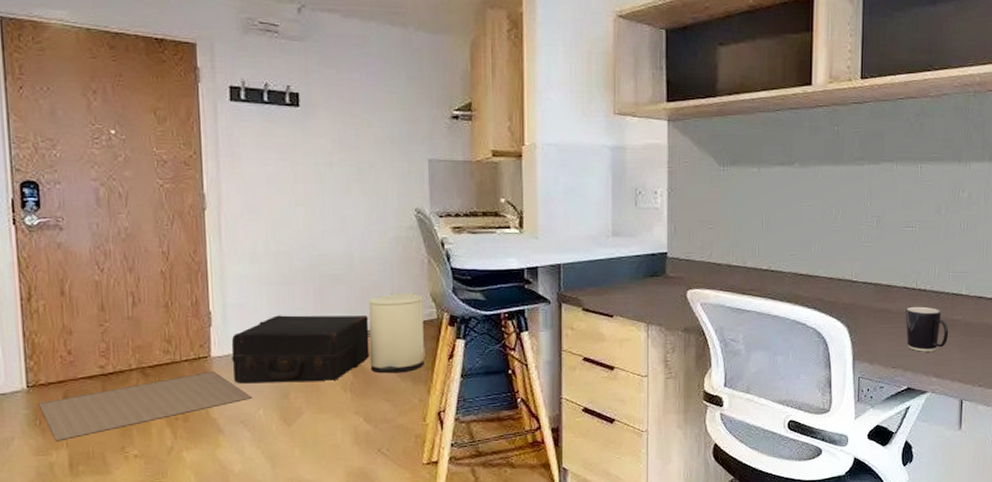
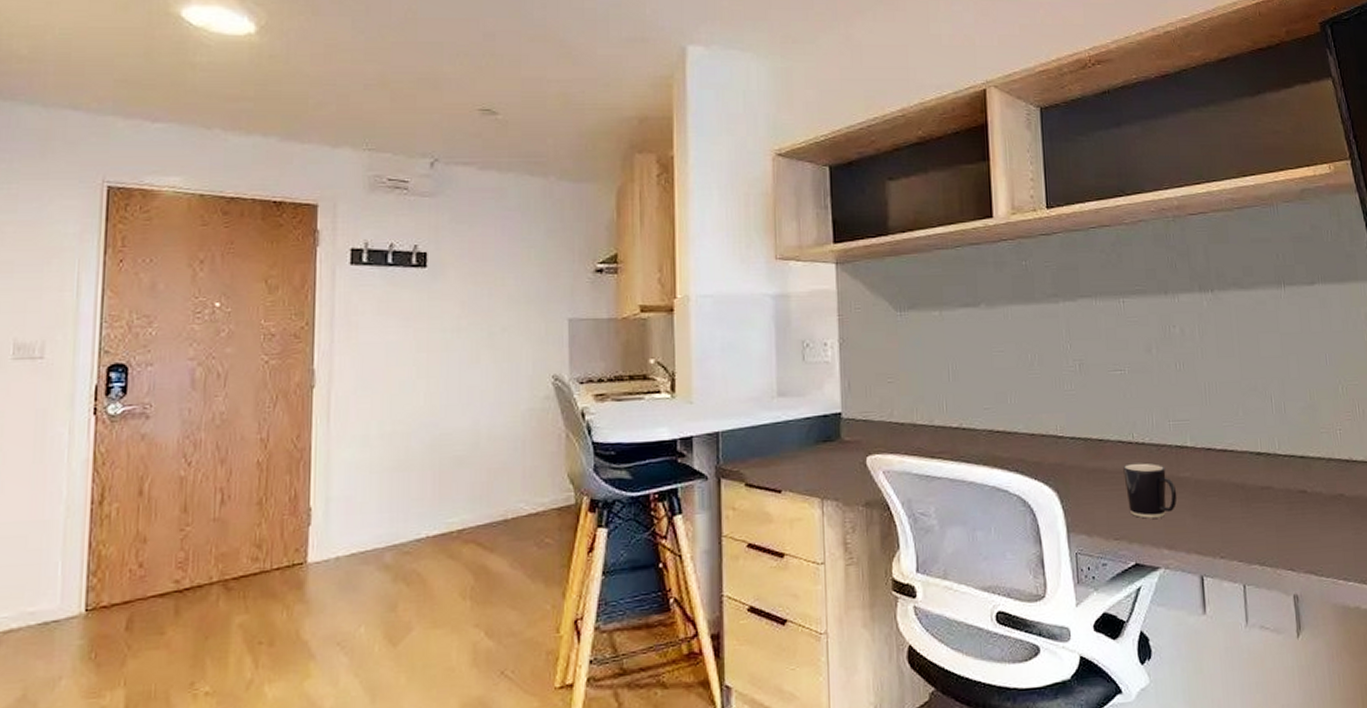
doormat: present [38,371,252,442] -> none [96,580,352,679]
suitcase: present [231,315,370,384] -> none [332,504,495,595]
pedal bin: present [368,293,424,374] -> none [495,474,559,575]

